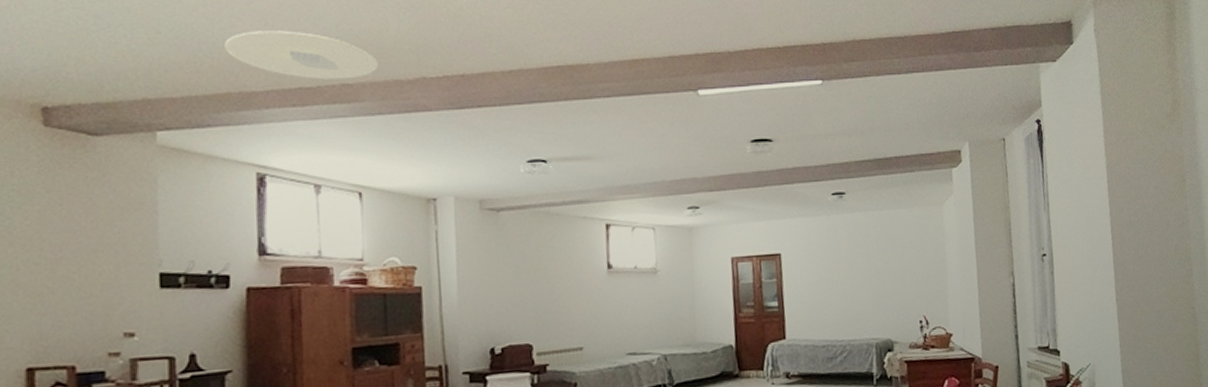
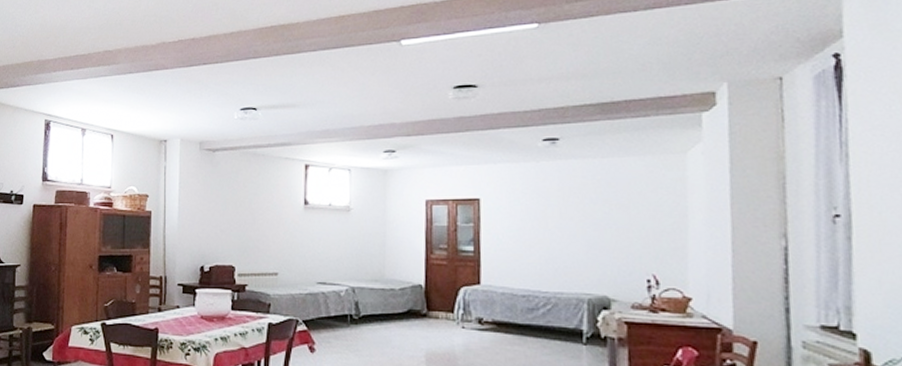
ceiling light: present [225,30,378,80] -> none [32,12,131,48]

